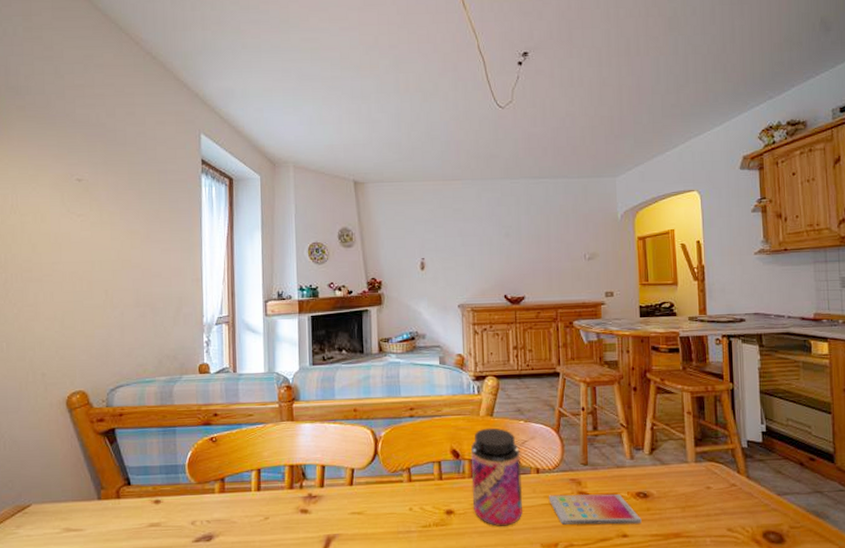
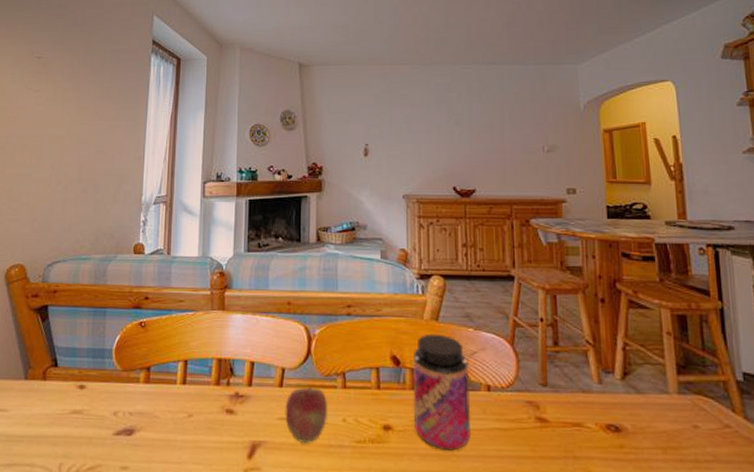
fruit: none [356,482,396,532] -> present [285,386,328,443]
smartphone: present [548,494,642,525] -> none [501,418,613,463]

